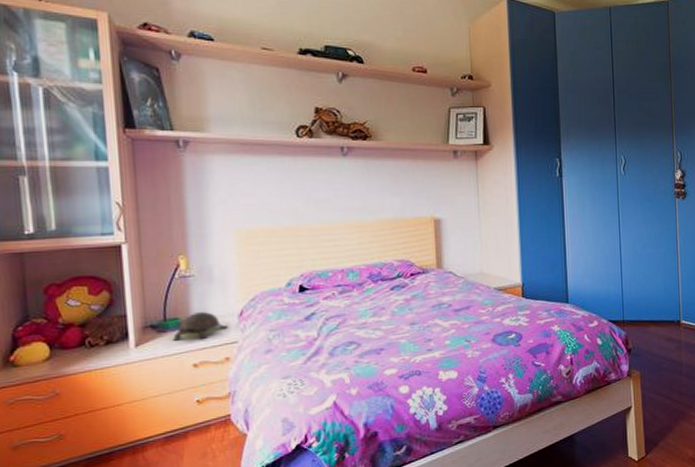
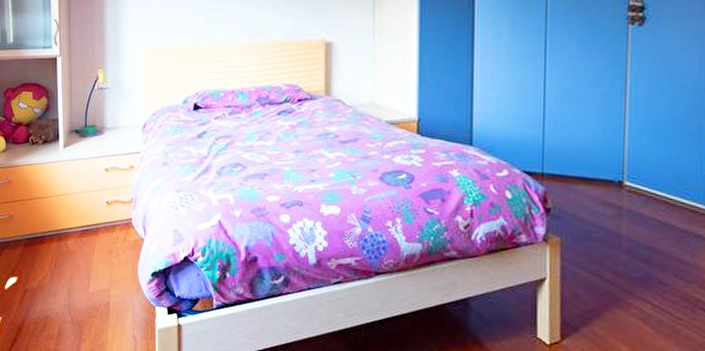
decorative figurine: present [173,312,227,341] -> none [91,122,133,146]

